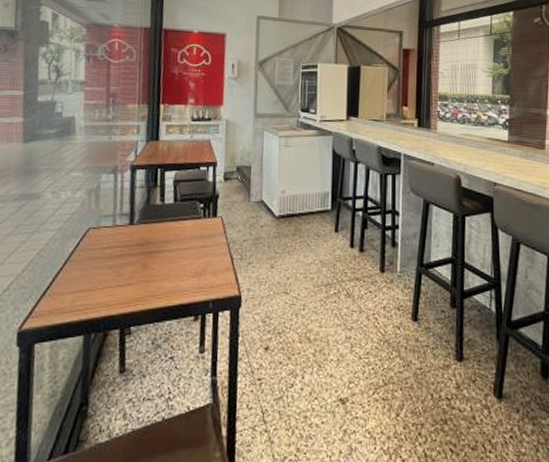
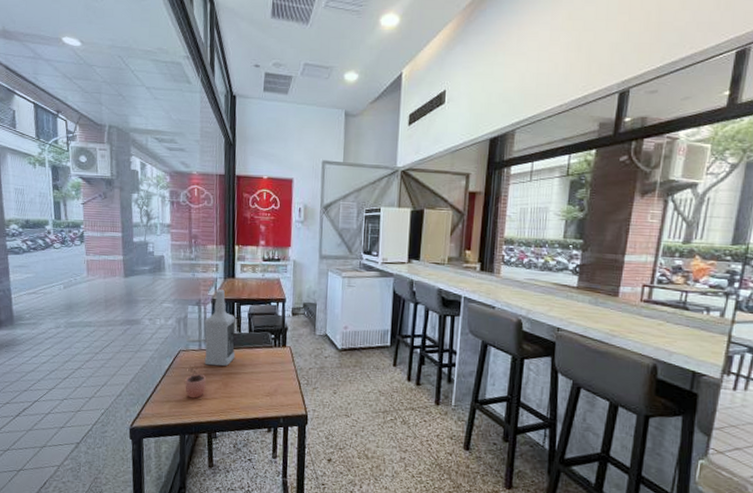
cocoa: none [93,241,121,286] -> present [185,363,207,399]
vodka: none [118,154,158,245] -> present [204,289,236,367]

